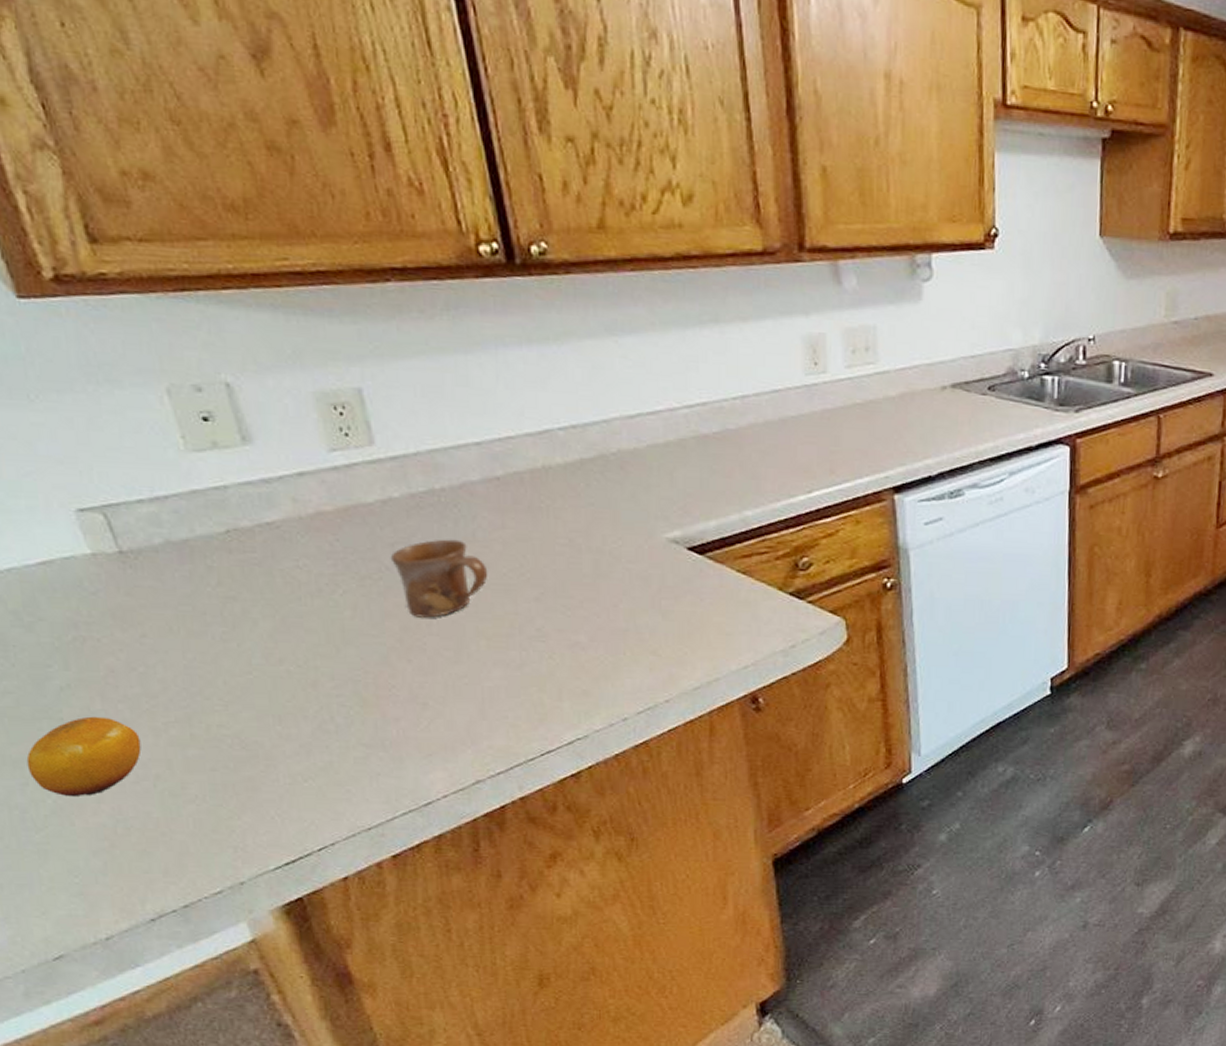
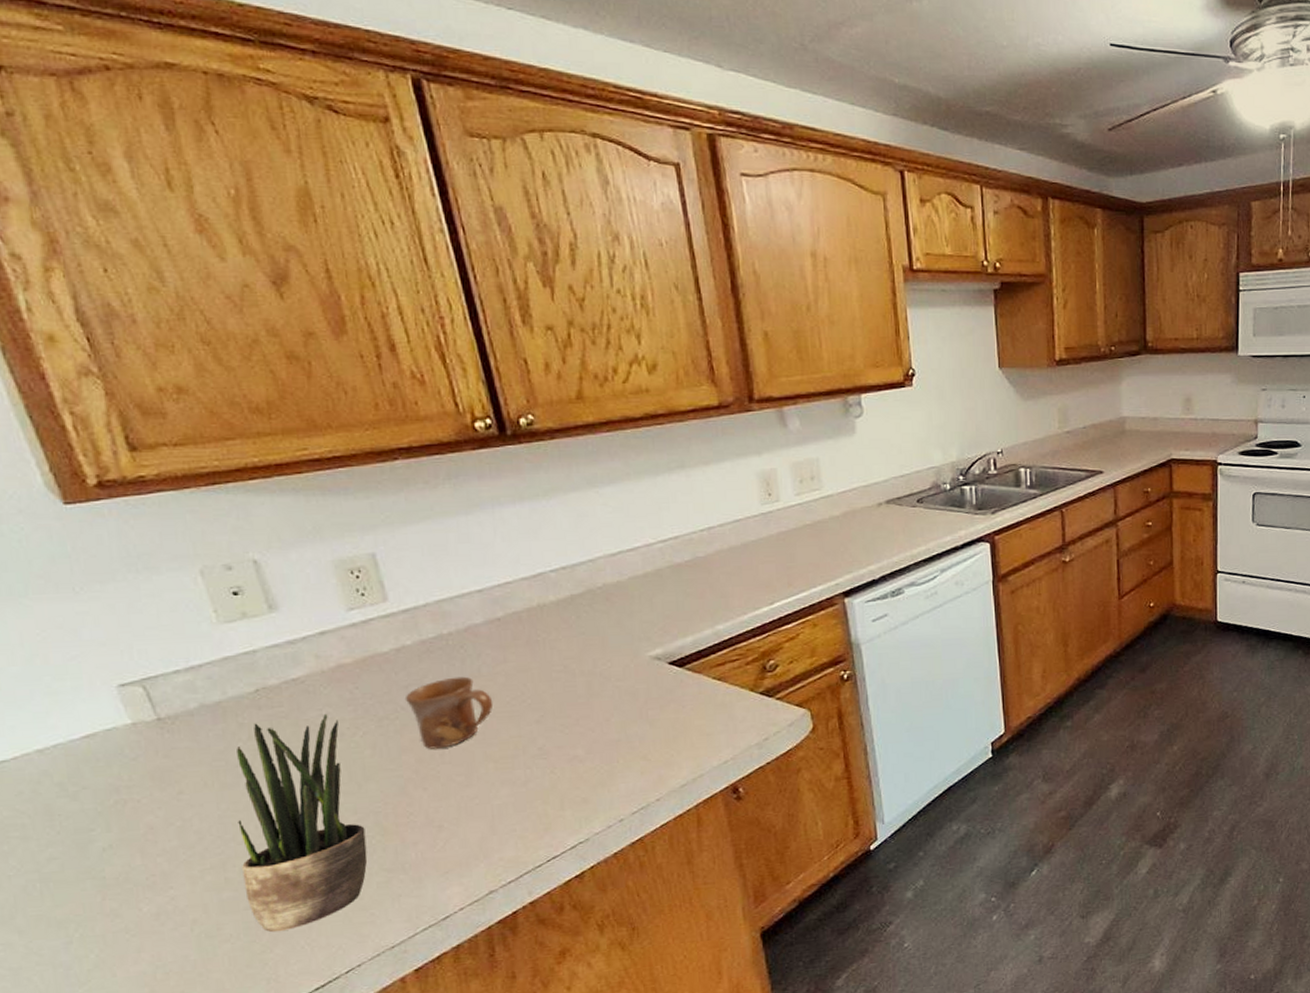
fruit: present [26,716,141,797] -> none [70,871,179,950]
potted plant: none [205,565,345,799] -> present [236,713,368,933]

